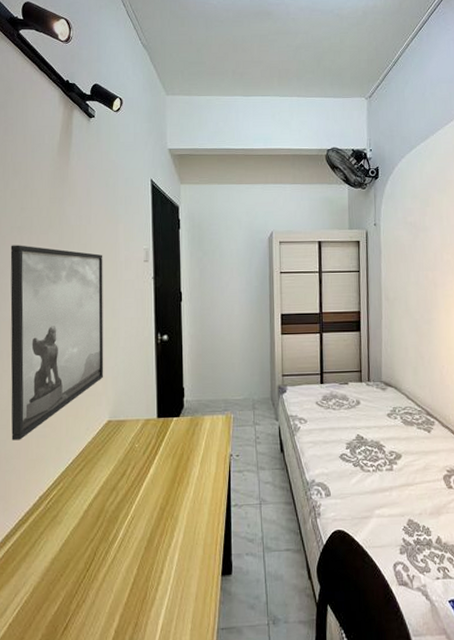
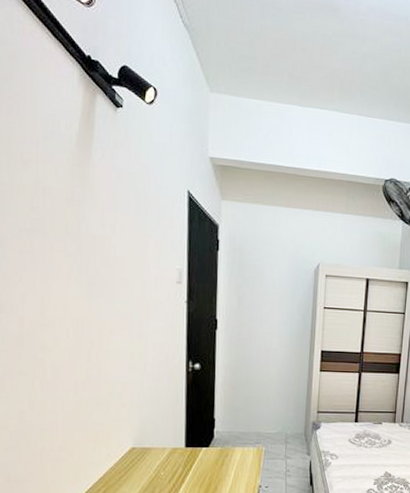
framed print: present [10,245,104,441] -> none [18,250,130,463]

